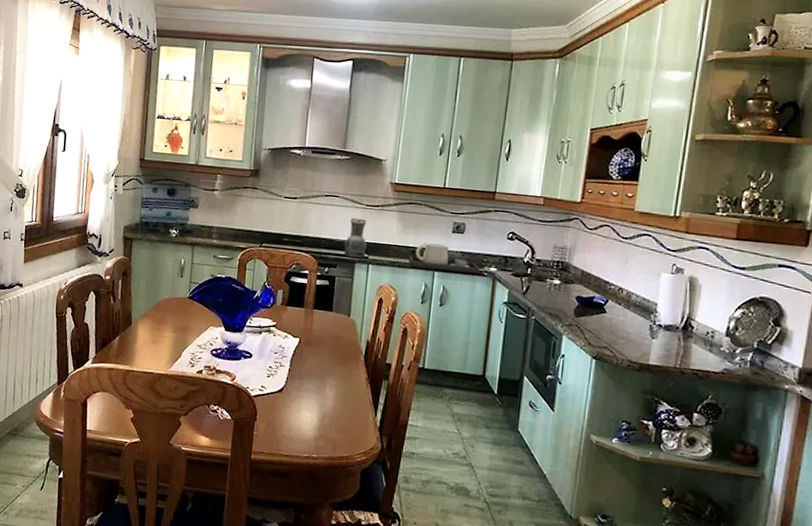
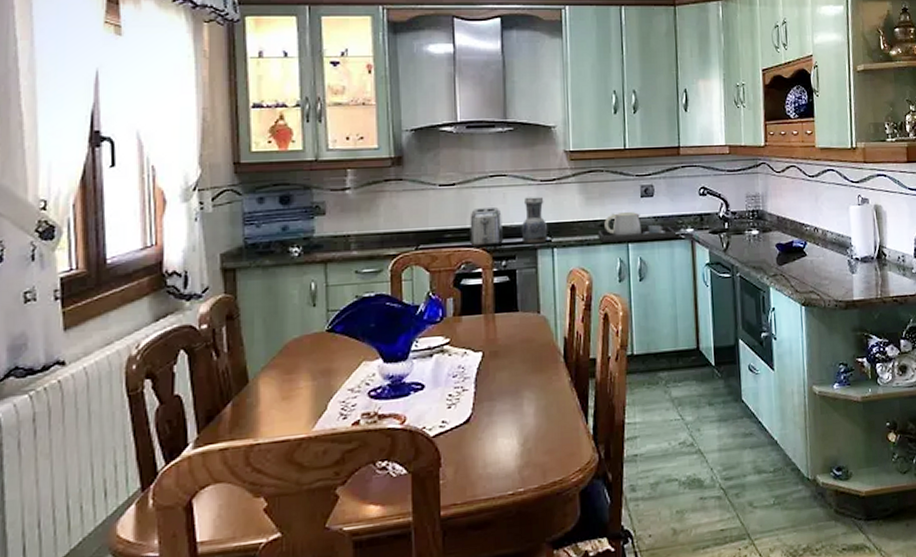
toaster: none [302,221,331,255] -> present [470,207,504,248]

